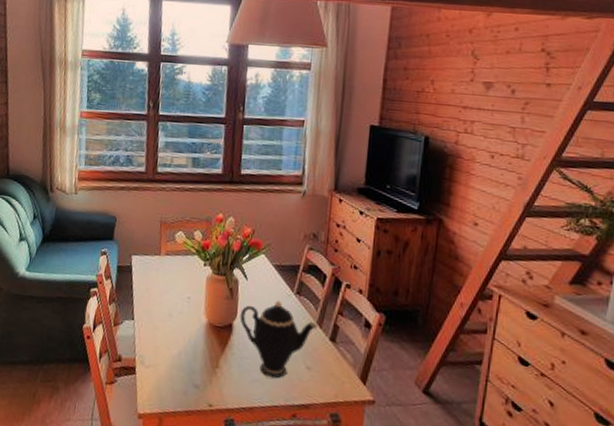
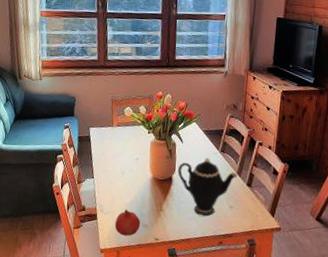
fruit: none [157,362,191,399] -> present [114,209,141,236]

